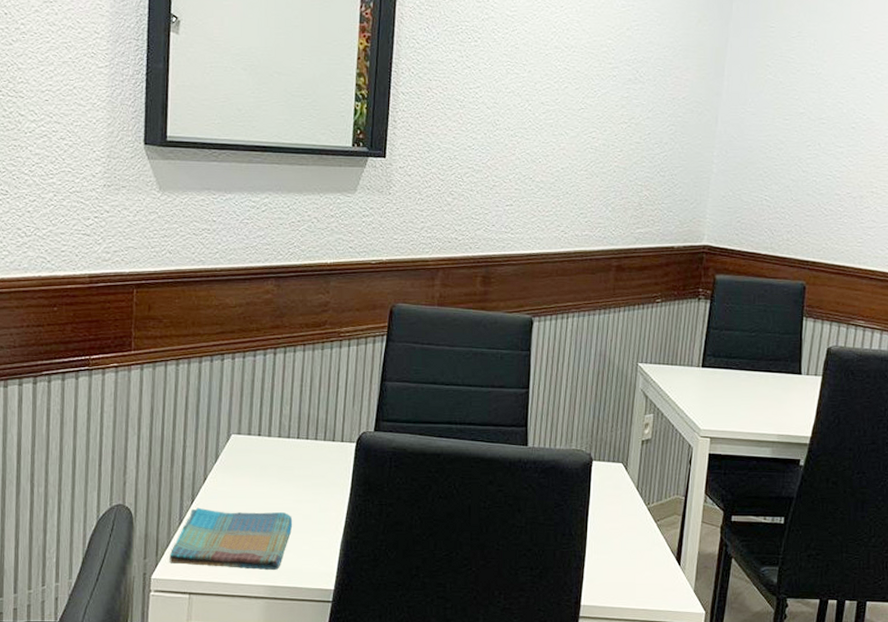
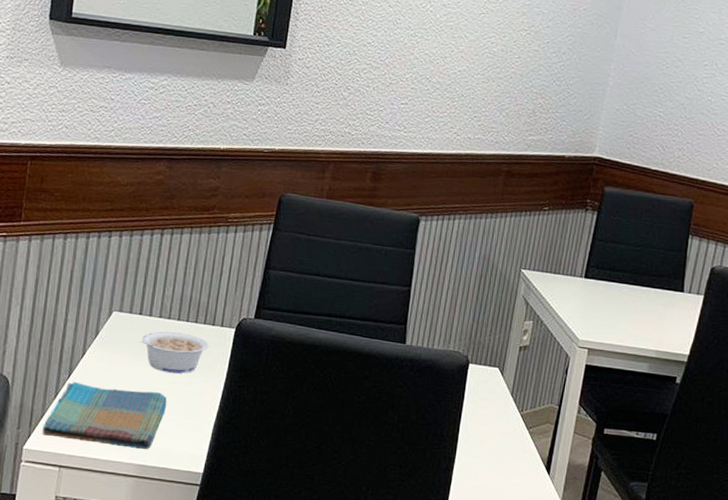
legume: none [261,451,330,492] -> present [140,331,209,374]

